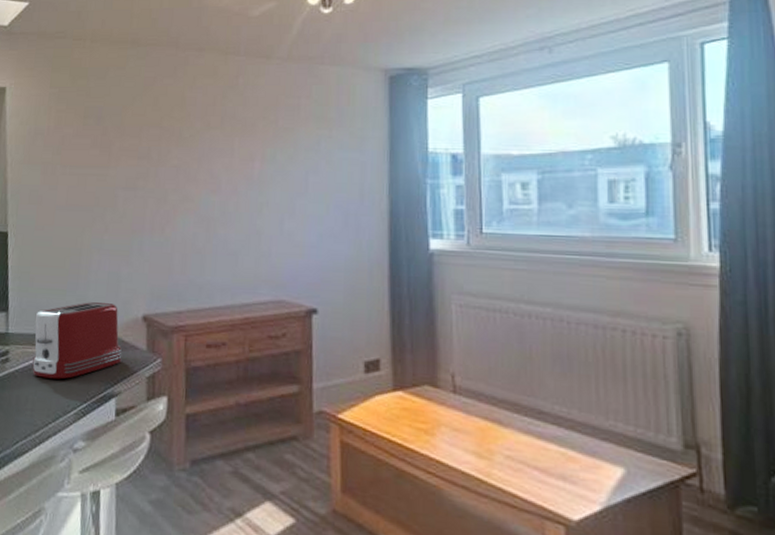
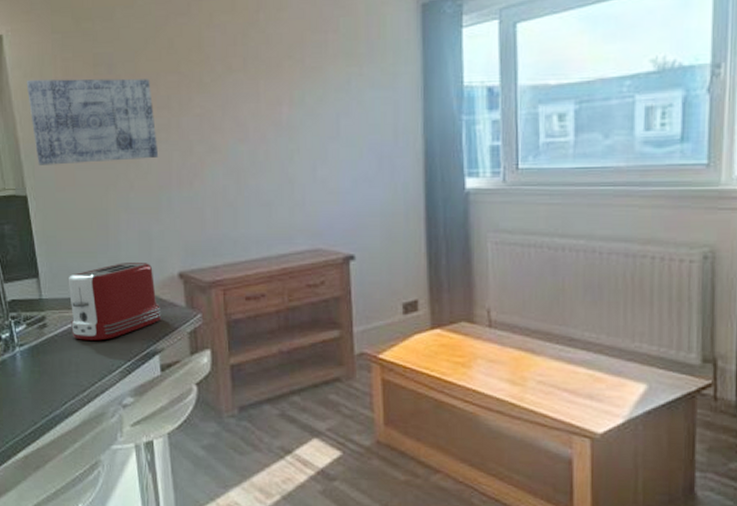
wall art: none [21,127,135,205] -> present [26,78,159,165]

